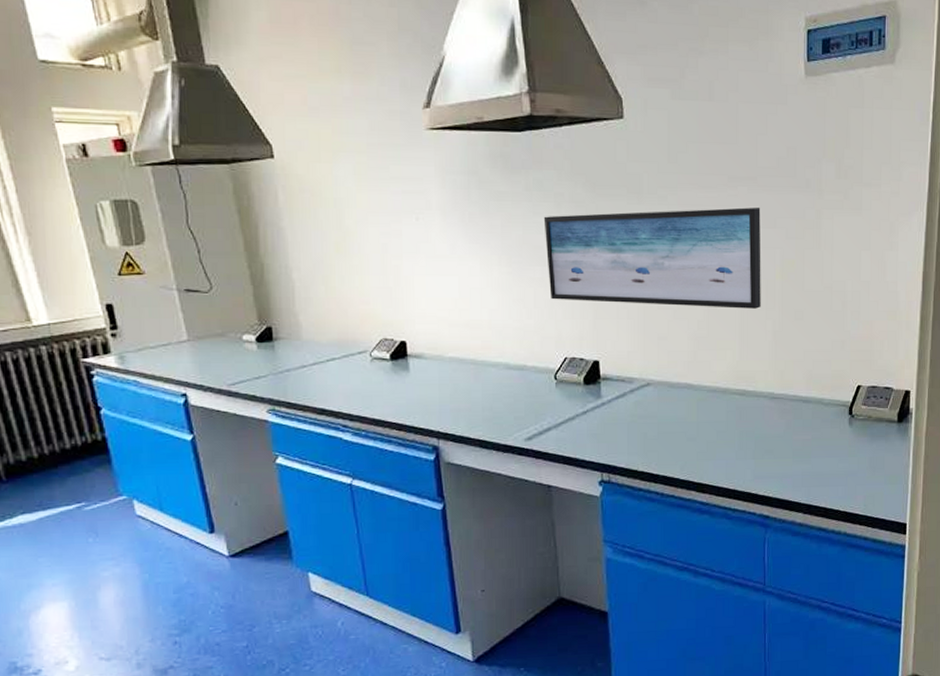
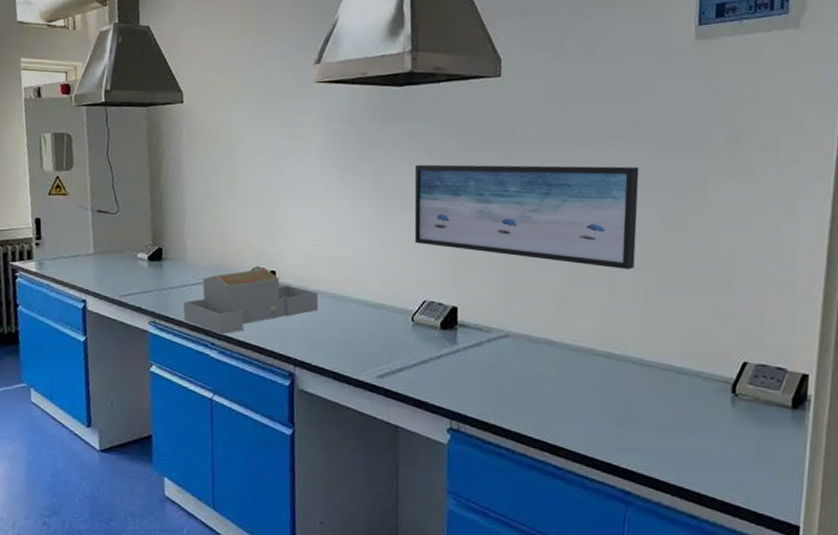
architectural model: none [305,339,457,415] -> present [183,268,319,335]

